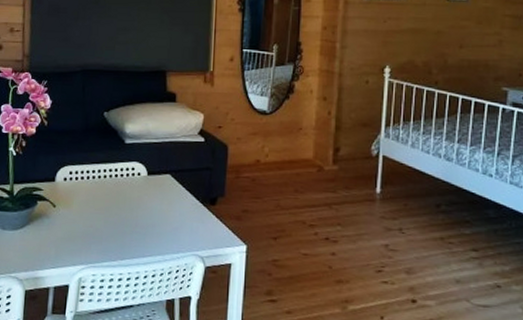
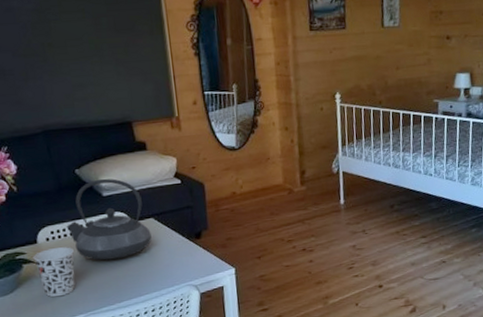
cup: none [48,189,87,242] -> present [33,247,75,298]
teapot: none [85,125,165,212] -> present [66,178,152,261]

